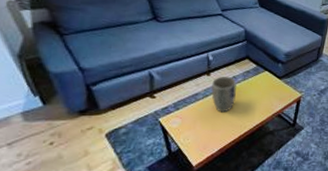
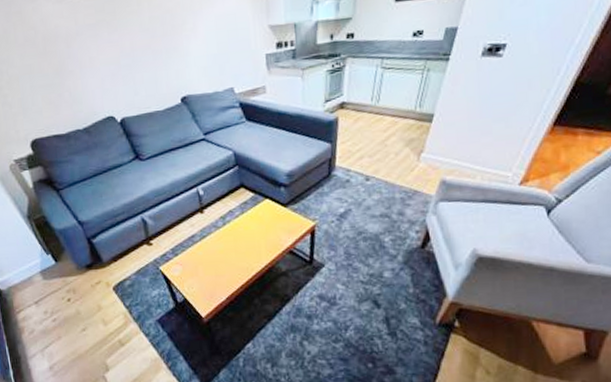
plant pot: present [211,76,237,113] -> none [207,211,236,255]

